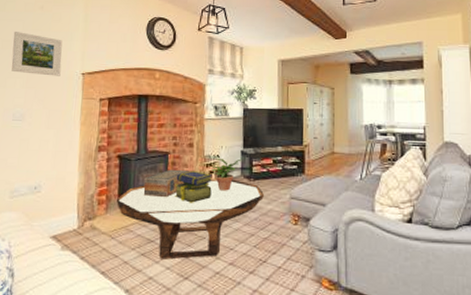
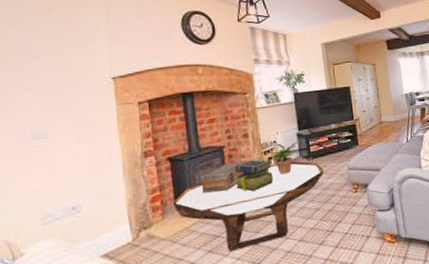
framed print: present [11,32,63,76] -> none [16,39,86,86]

